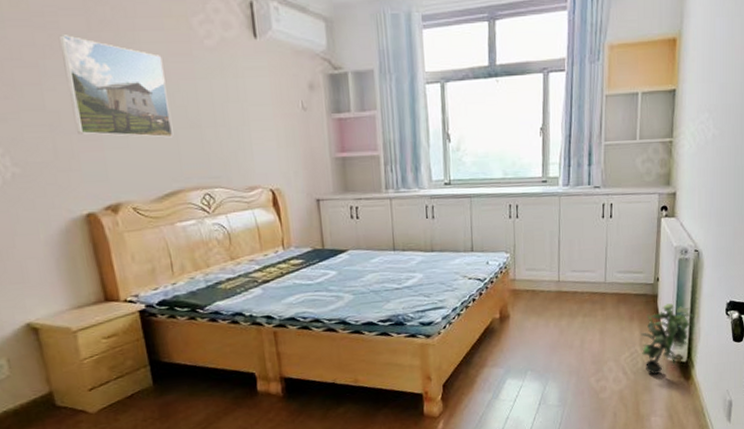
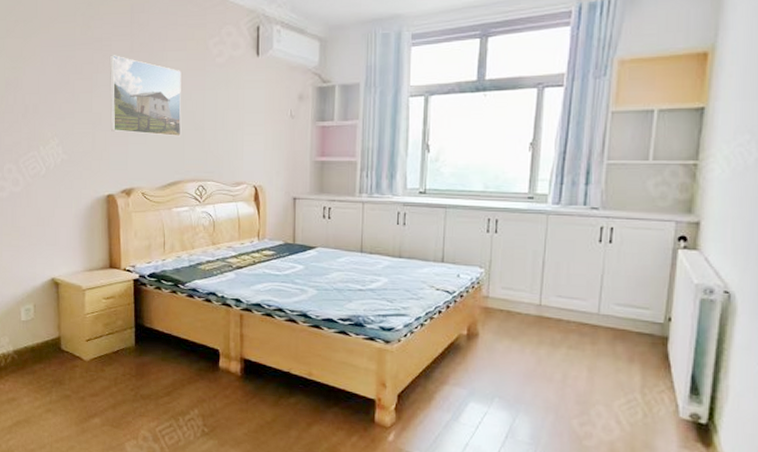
potted plant: present [640,303,695,375] -> none [642,350,722,433]

